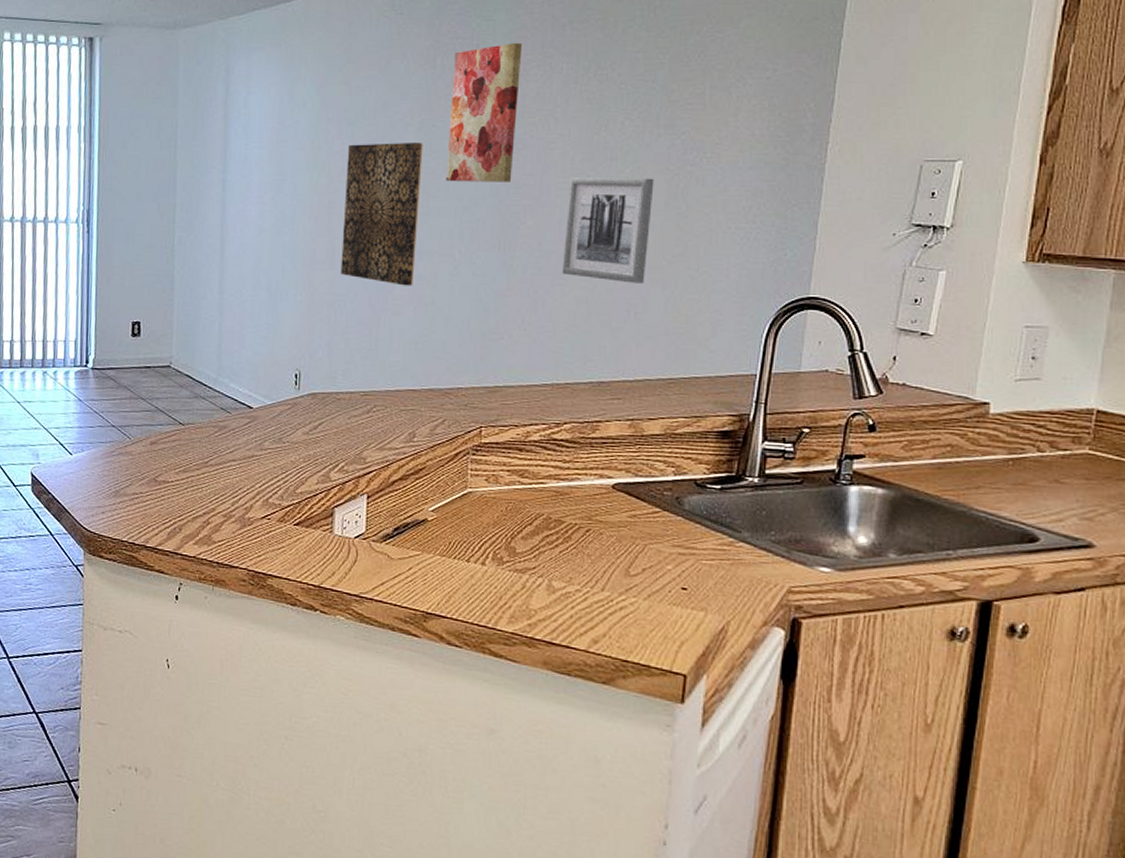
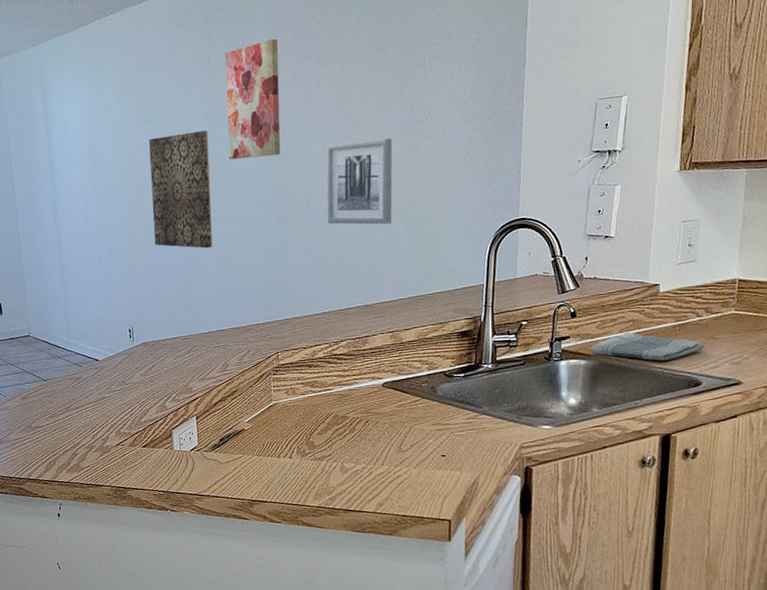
dish towel: none [892,459,1046,503] -> present [590,331,705,361]

